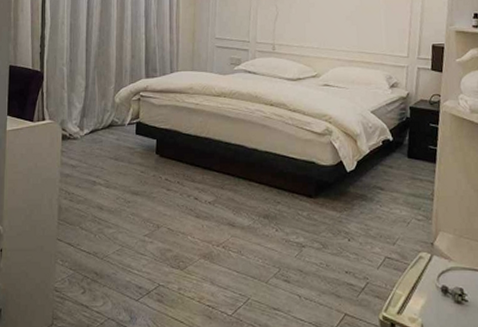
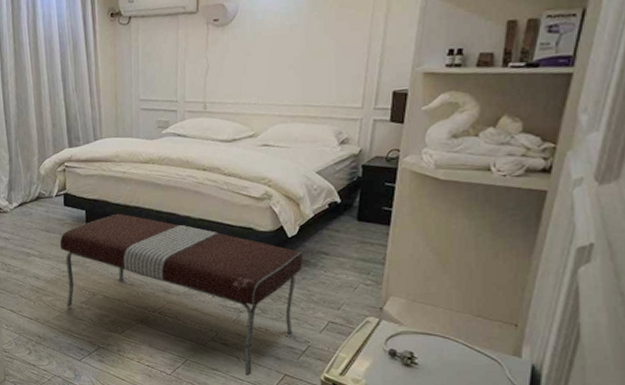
bench: none [127,143,361,315] -> present [59,213,303,375]

